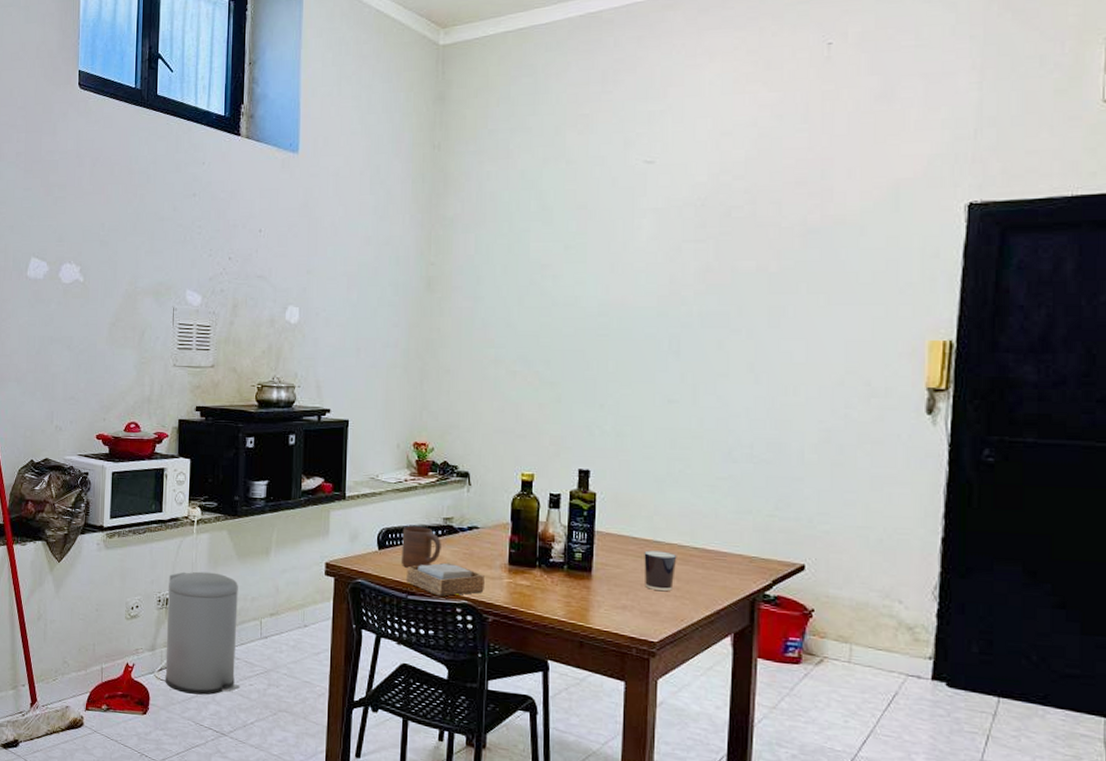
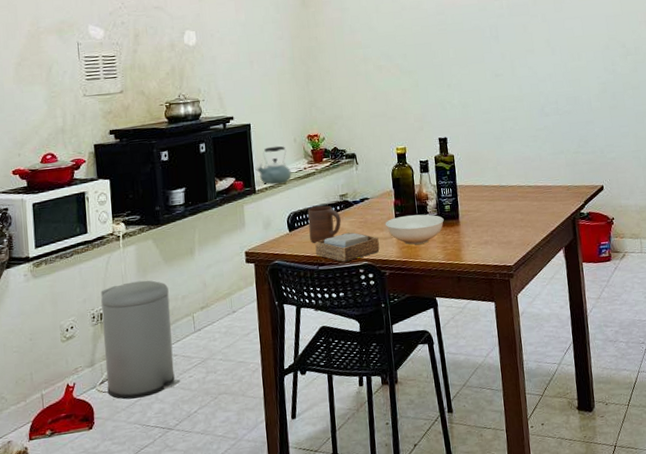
kettle: none [348,449,389,494] -> present [255,146,292,185]
bowl: none [495,556,571,593] -> present [385,214,444,245]
mug: present [644,550,677,592] -> none [494,192,519,225]

